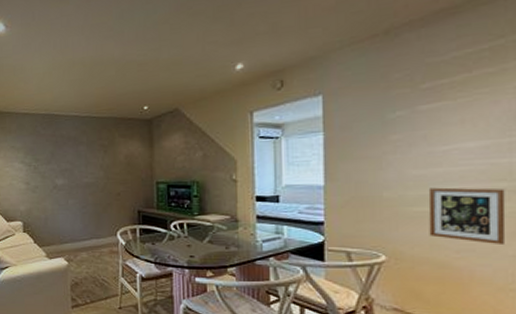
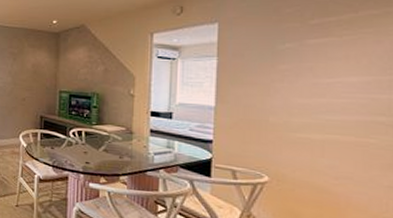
picture frame: present [428,187,506,246] -> none [310,116,384,176]

